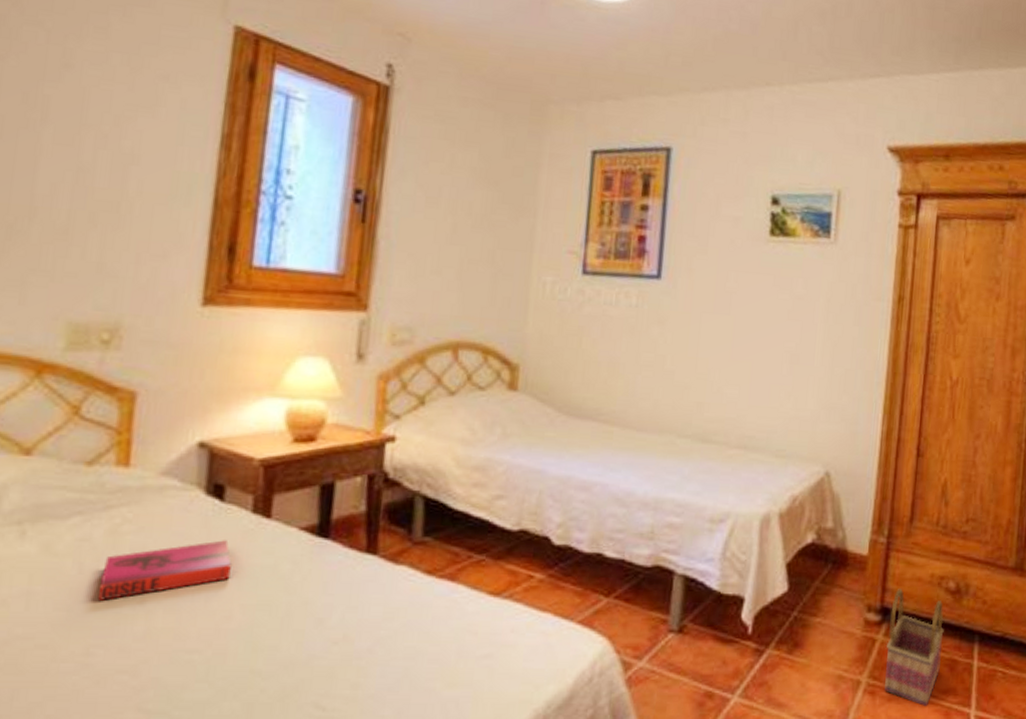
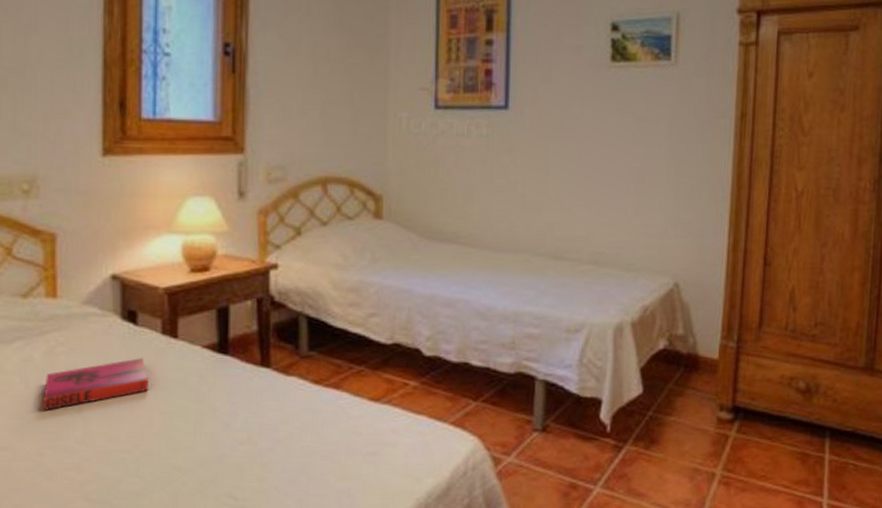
basket: present [884,587,944,706] -> none [739,388,795,495]

